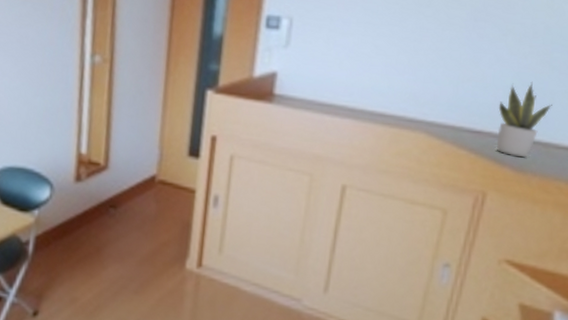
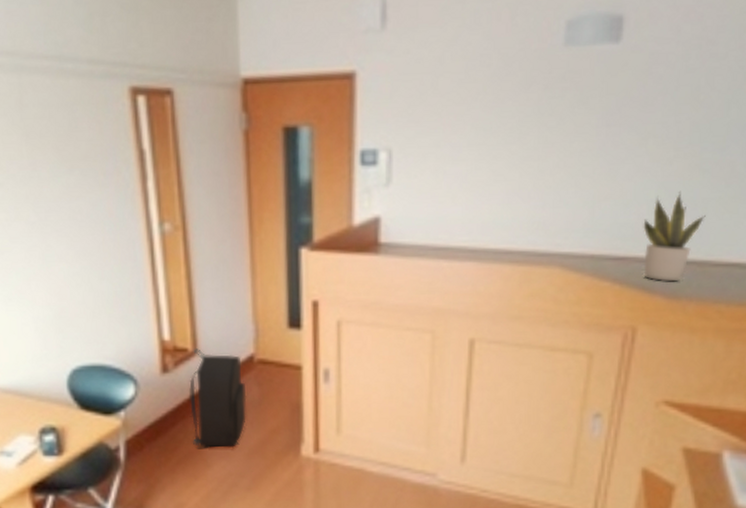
backpack: none [93,164,145,255] -> present [189,349,247,449]

